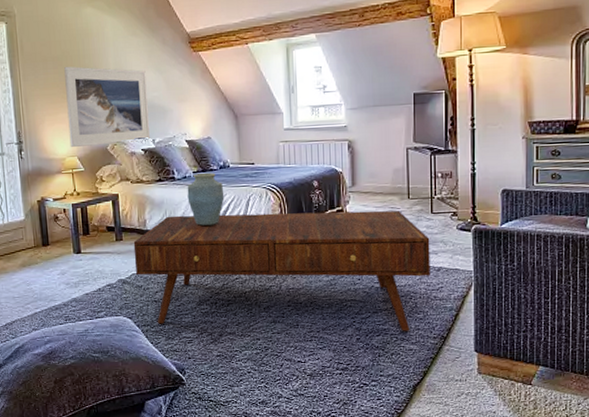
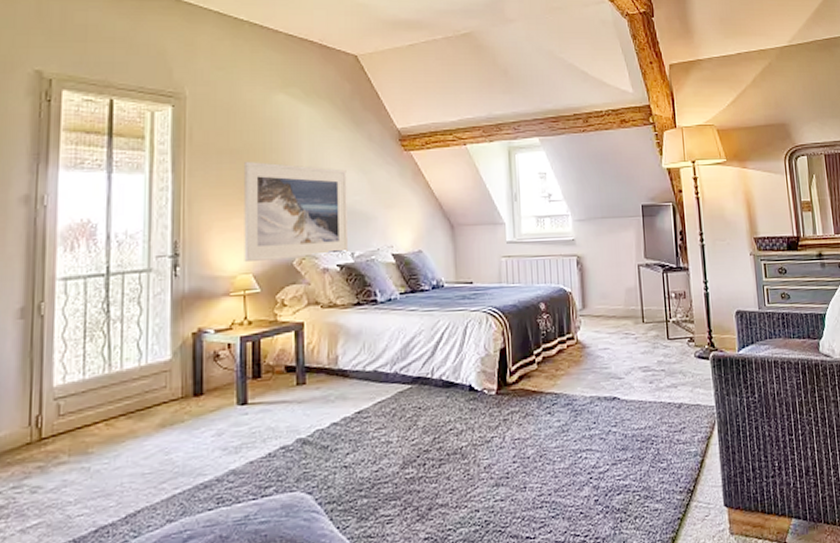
coffee table: present [133,210,430,331] -> none [320,337,671,500]
vase: present [187,172,225,227] -> none [392,293,437,363]

